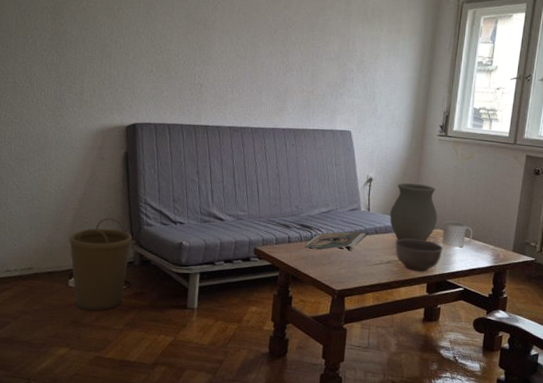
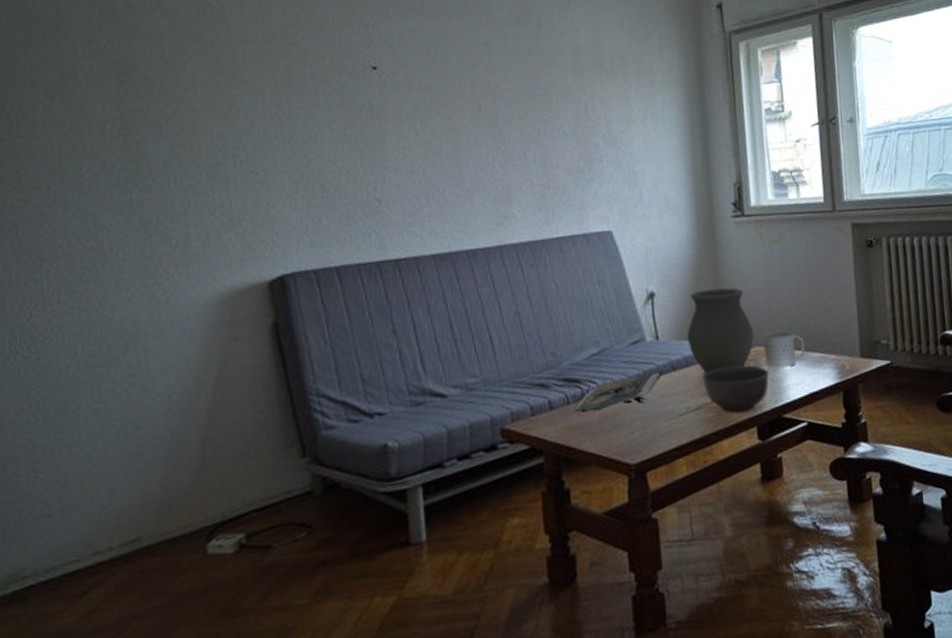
basket: present [69,218,133,312] -> none [197,428,305,588]

